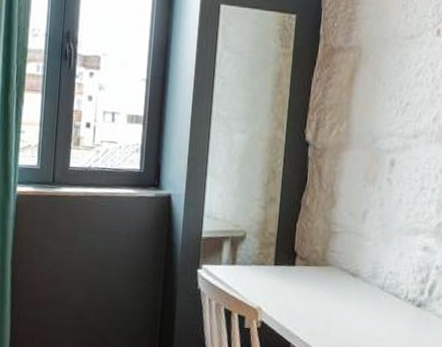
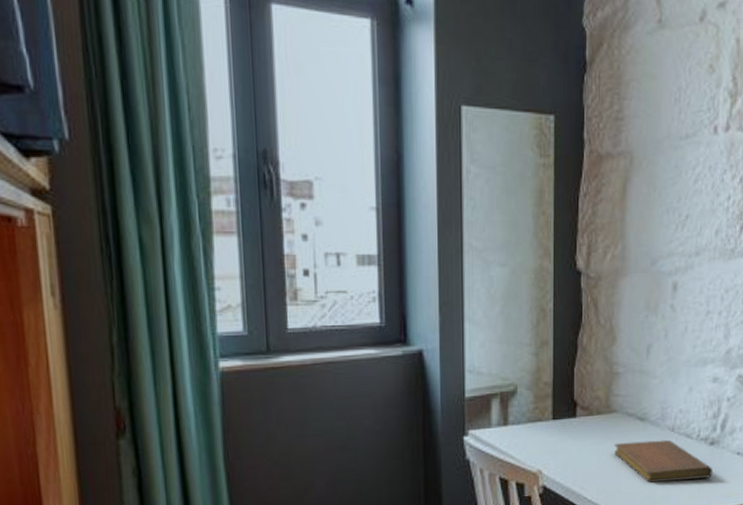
notebook: none [327,293,418,337] -> present [614,439,713,483]

